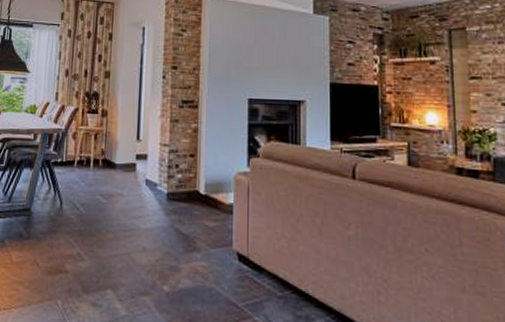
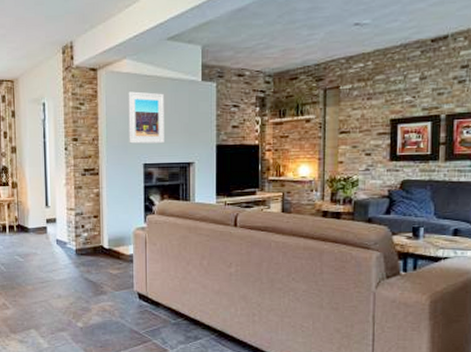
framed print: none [233,21,272,78] -> present [128,91,164,144]

